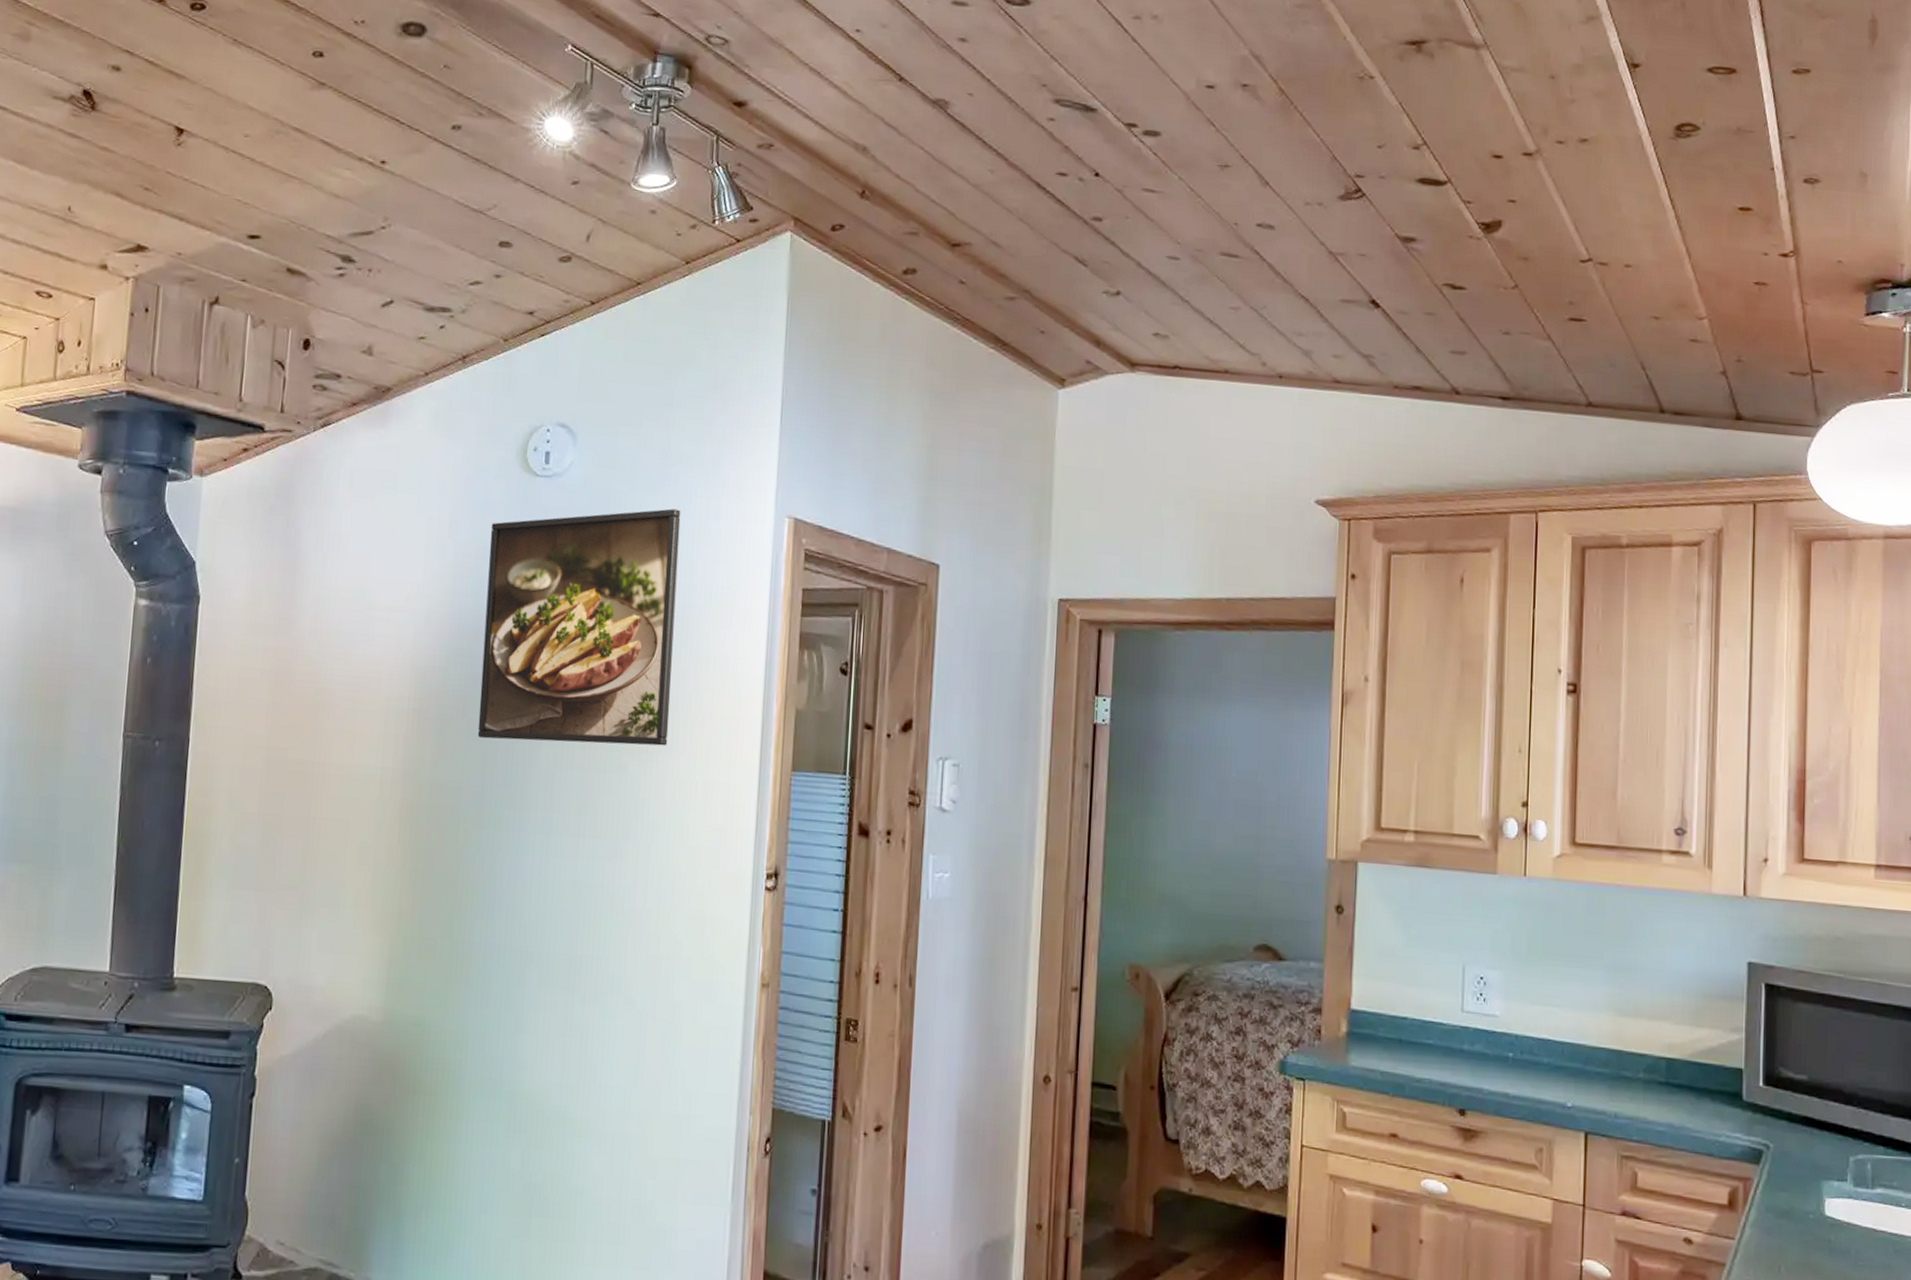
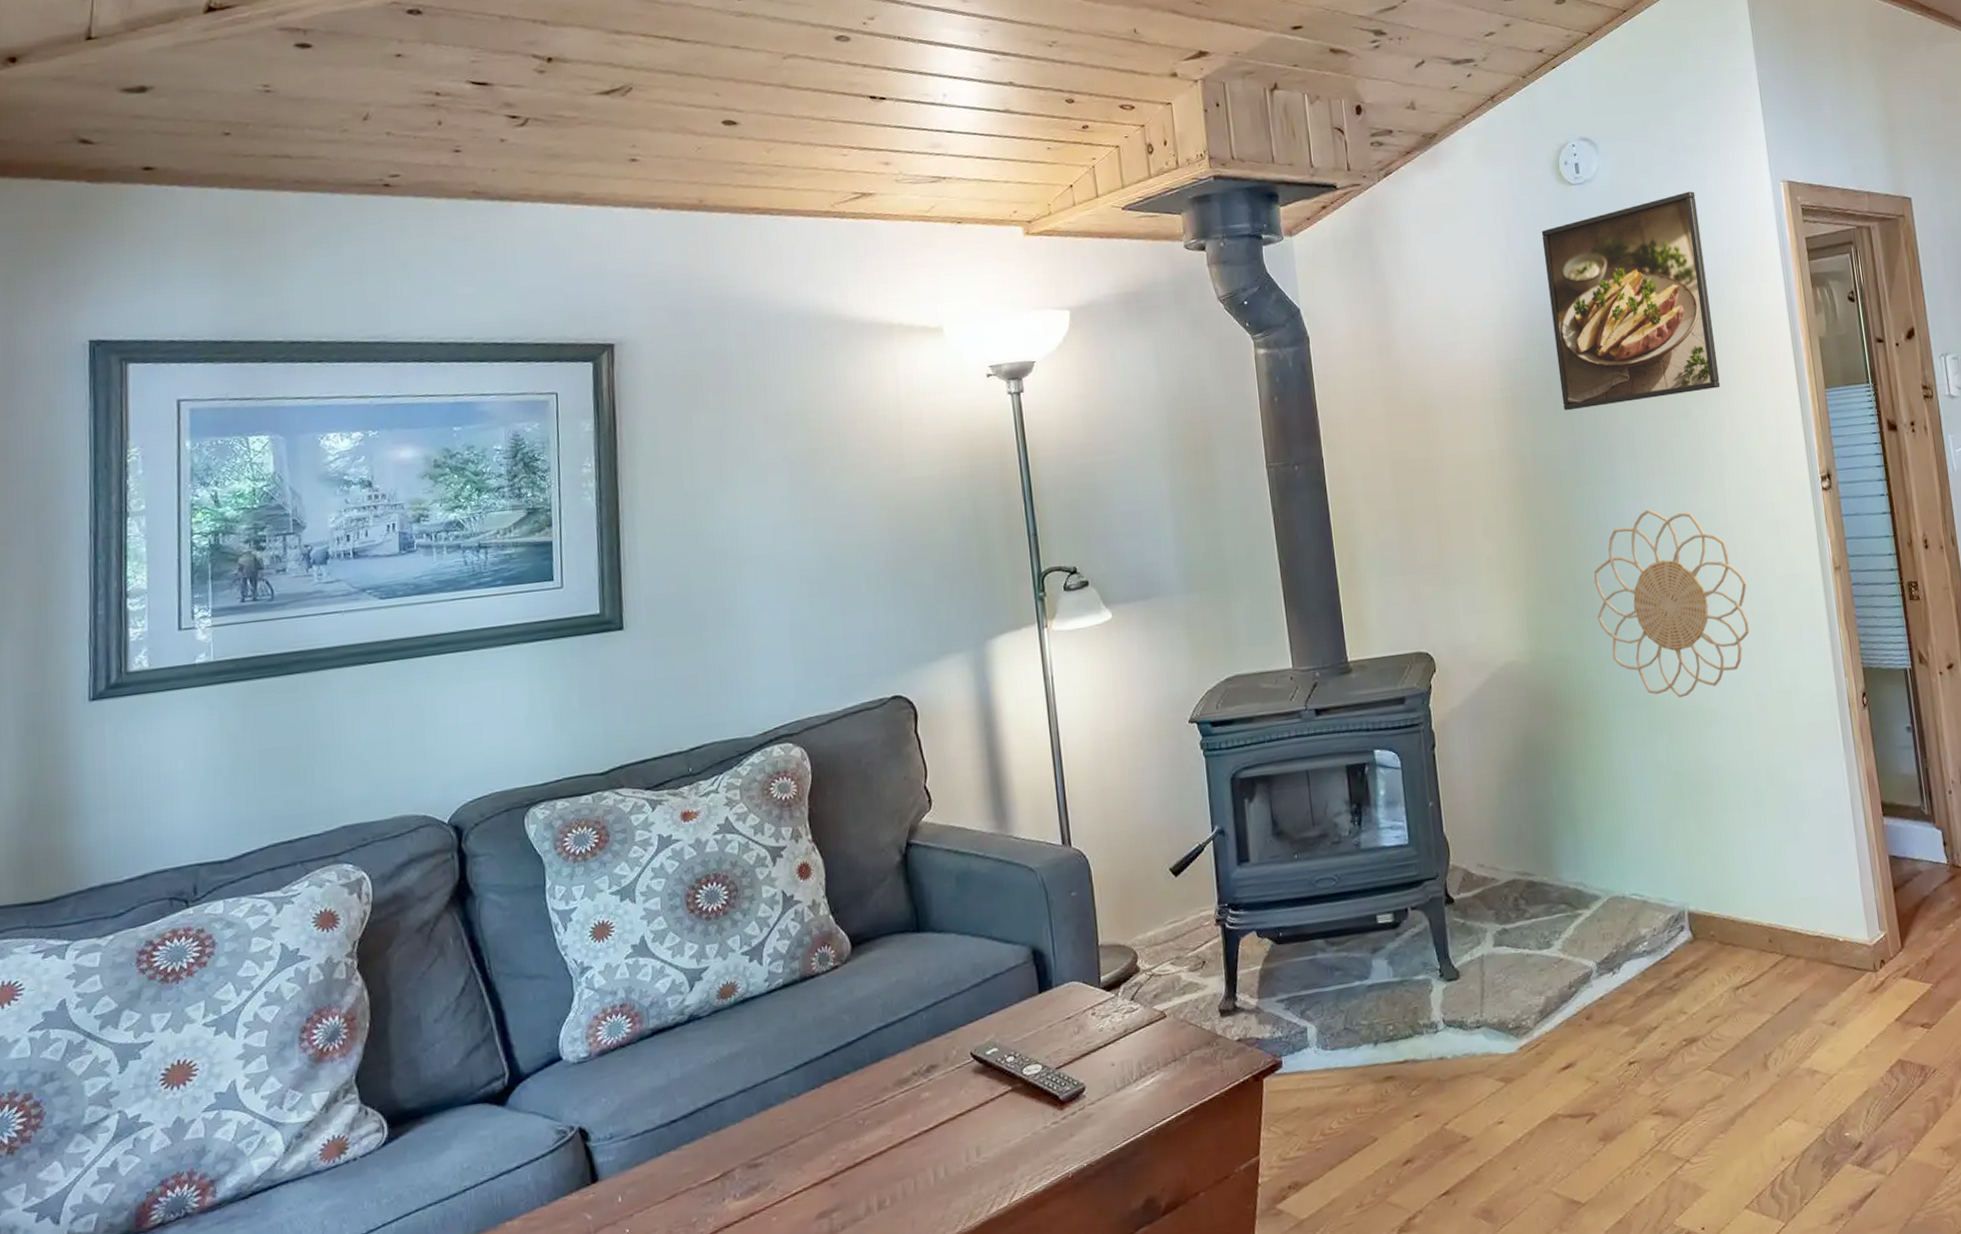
decorative wall piece: none [470,871,654,1099] -> present [1594,509,1750,698]

